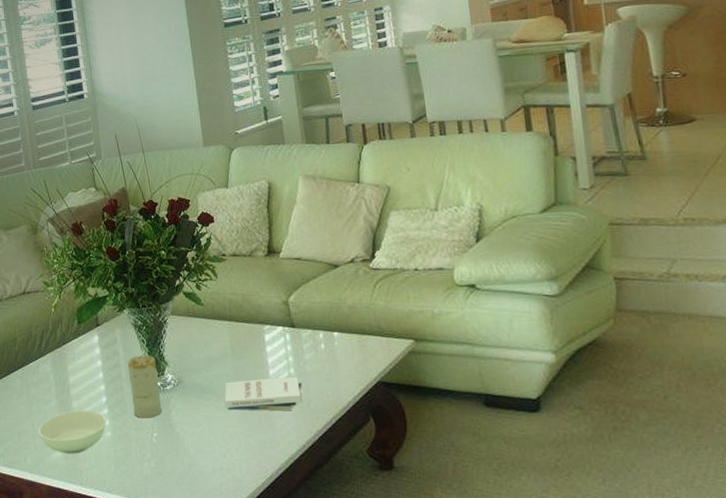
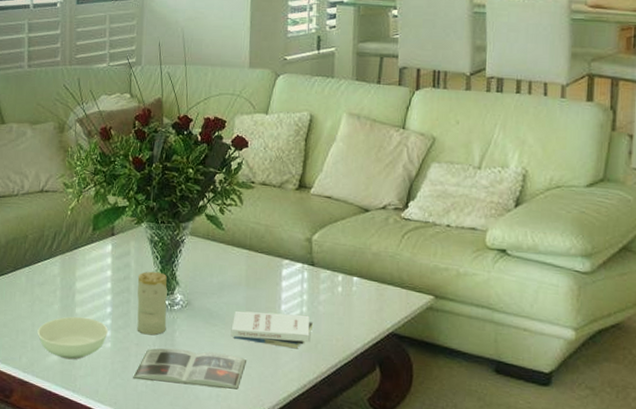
magazine: none [137,426,244,463] -> present [133,348,246,390]

